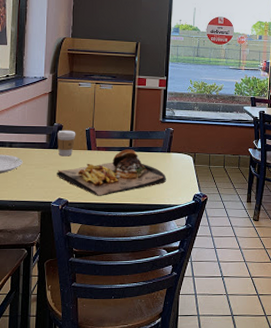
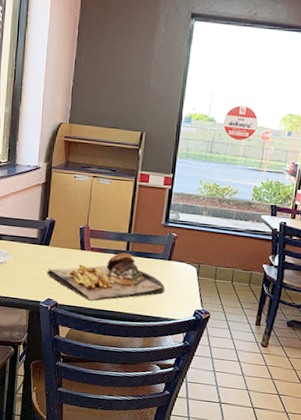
coffee cup: present [57,130,76,156] -> none [49,225,69,255]

